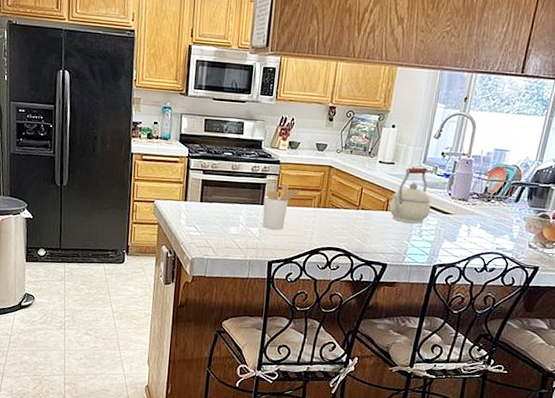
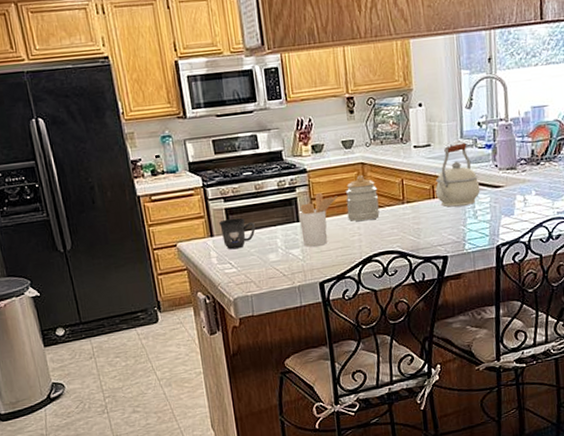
mug: none [194,189,225,217] -> present [219,217,256,250]
jar: none [306,177,338,218] -> present [345,175,380,222]

